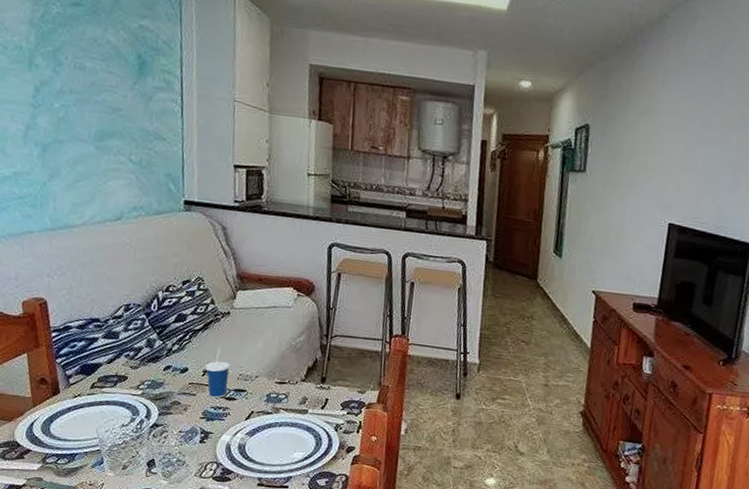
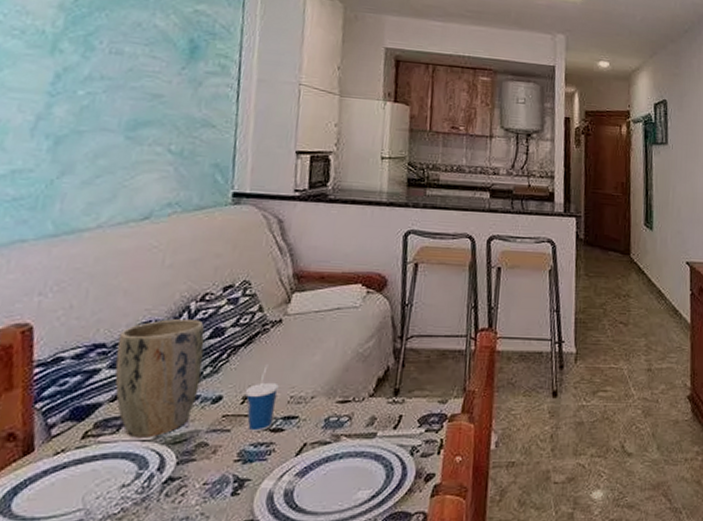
plant pot: none [107,304,172,393] -> present [115,319,205,438]

